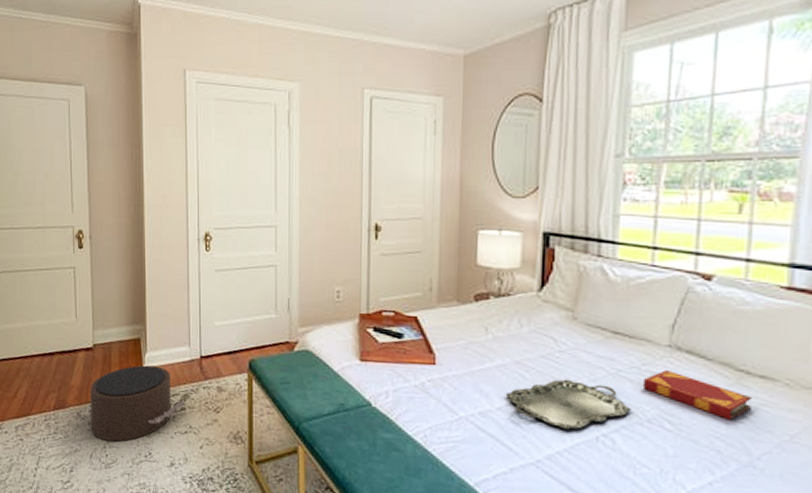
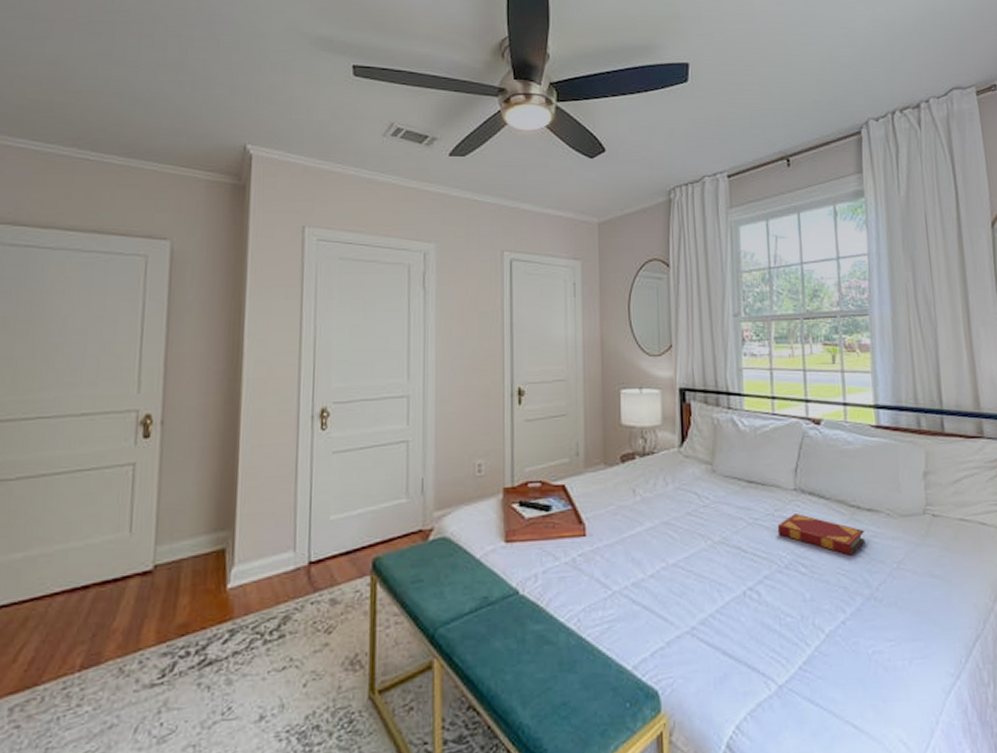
pouf: present [89,365,187,442] -> none [139,583,287,702]
serving tray: present [506,379,632,430] -> none [658,534,771,589]

